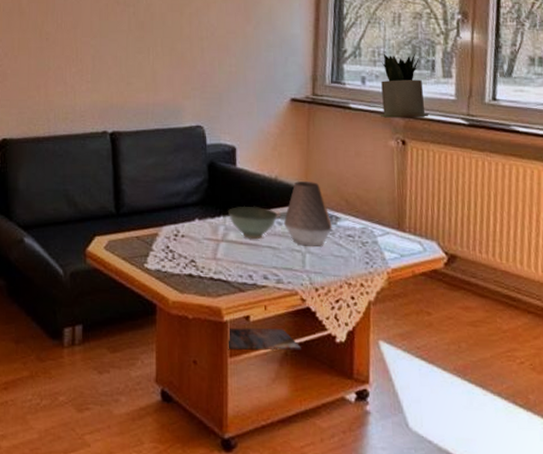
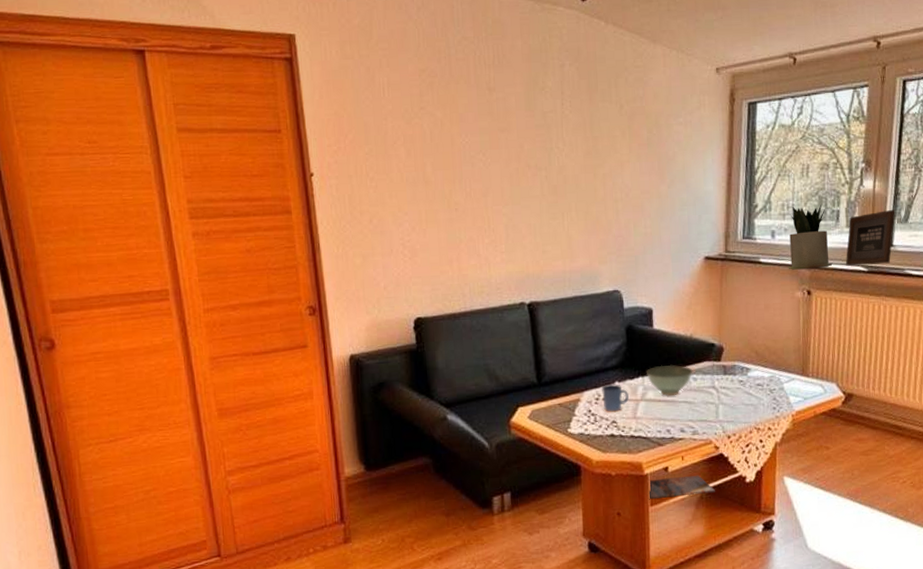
mug: none [181,220,210,250] -> present [602,383,630,412]
vase: present [284,181,332,246] -> none [699,337,743,398]
picture frame: none [443,62,497,118] -> present [845,209,895,266]

